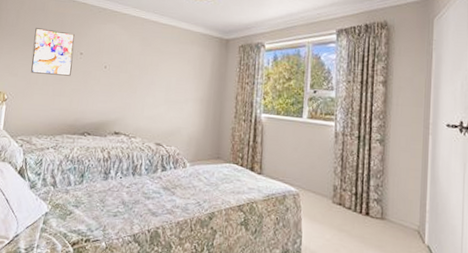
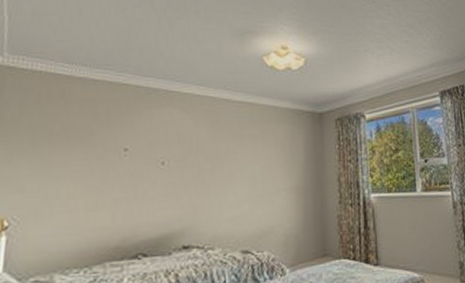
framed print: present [31,28,75,76] -> none [47,122,115,184]

